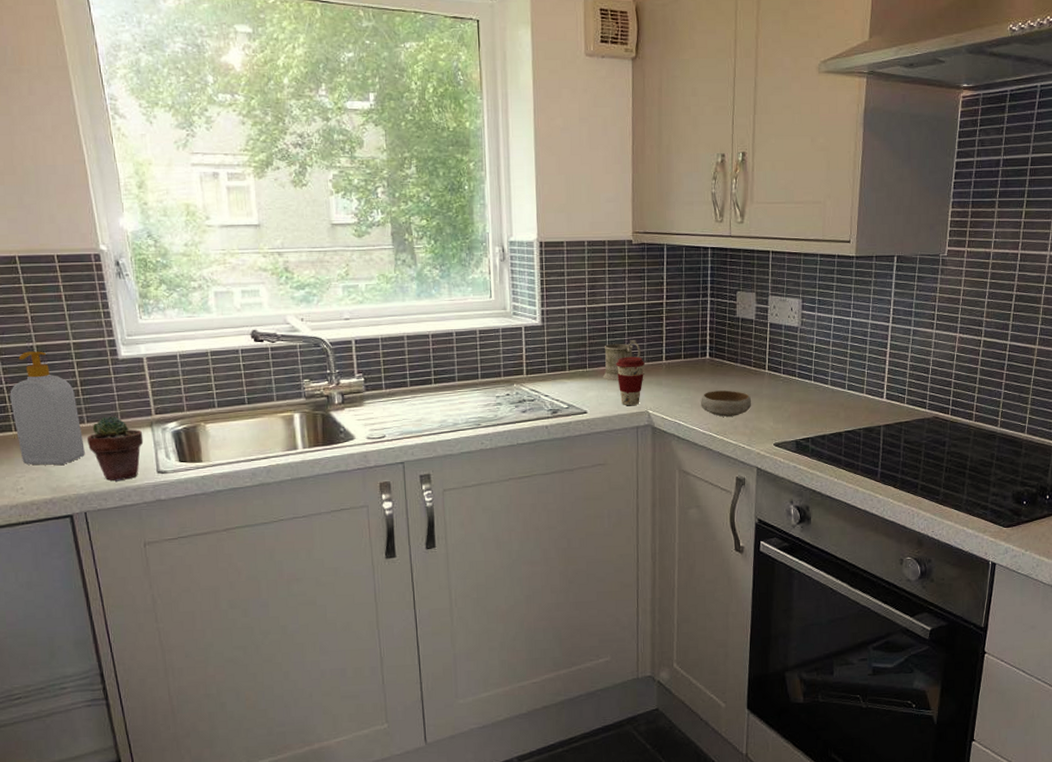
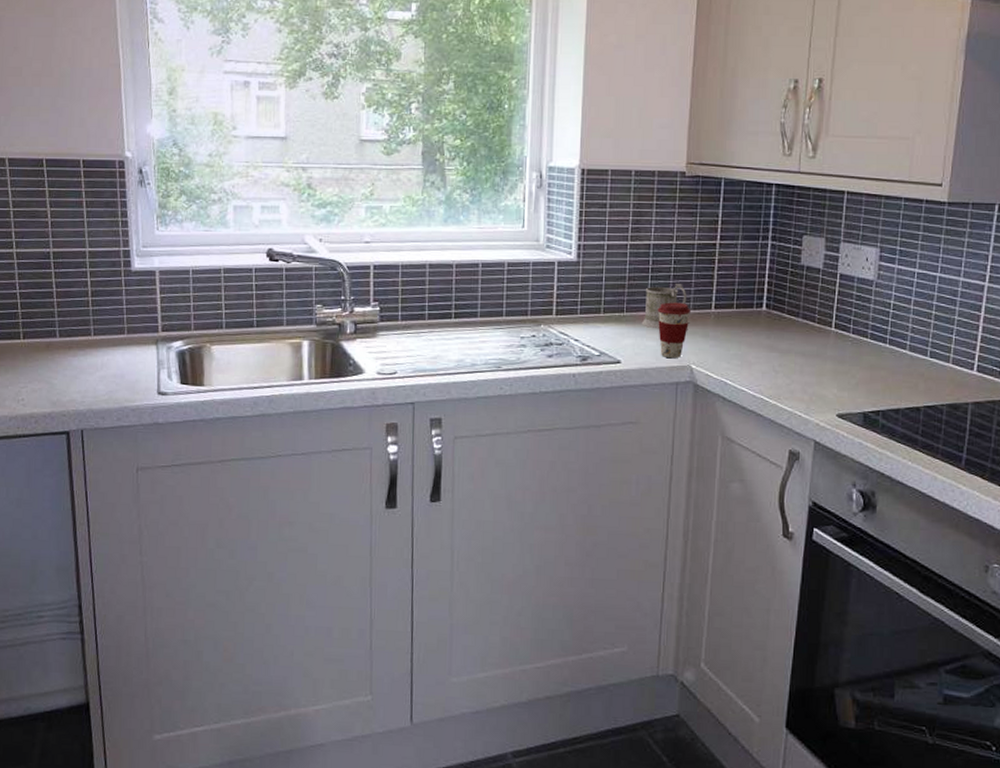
soap bottle: present [9,351,85,465] -> none [22,257,89,378]
potted succulent: present [86,416,144,482] -> none [91,330,148,400]
bowl: present [701,390,752,417] -> none [753,347,813,379]

